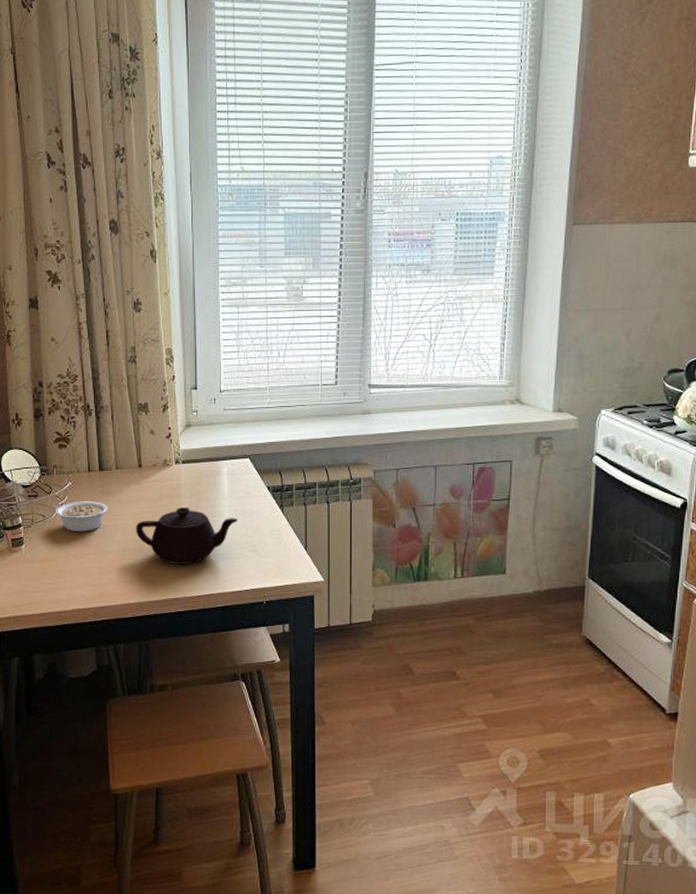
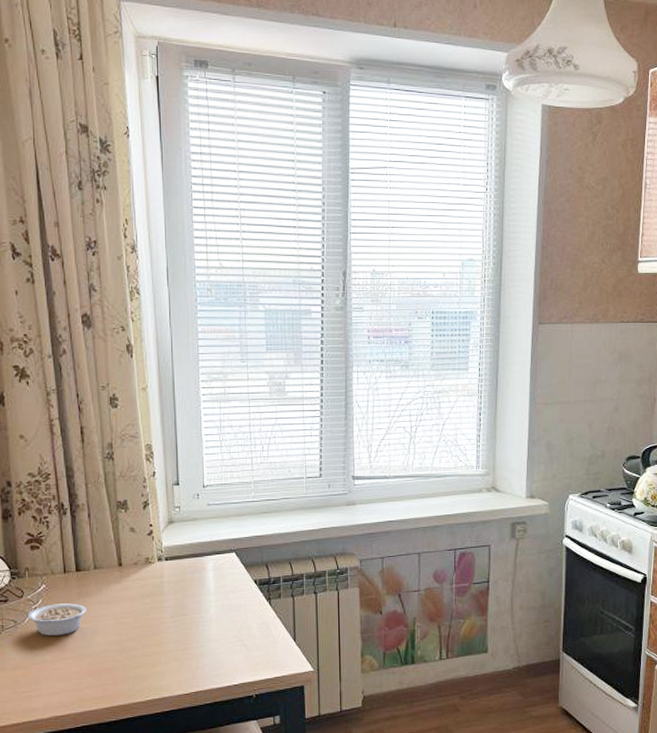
teapot: present [136,507,238,565] -> none [117,605,225,664]

